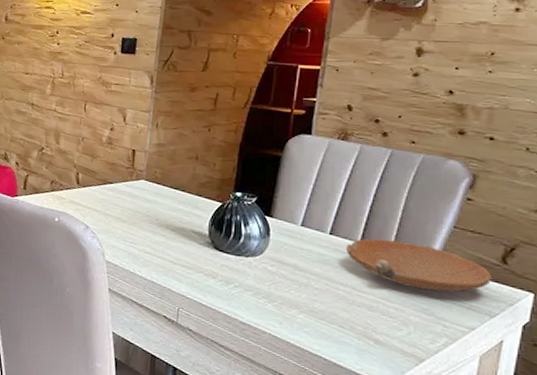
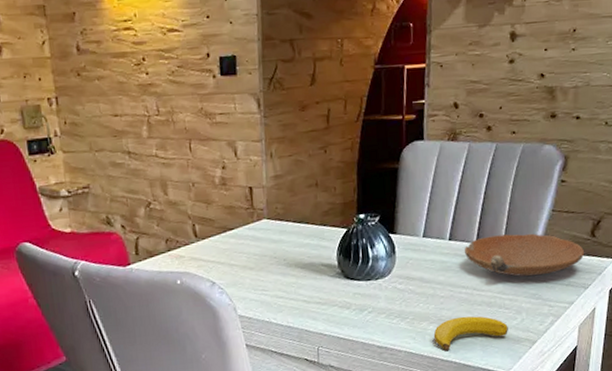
banana: none [302,313,391,345] -> present [433,316,508,350]

